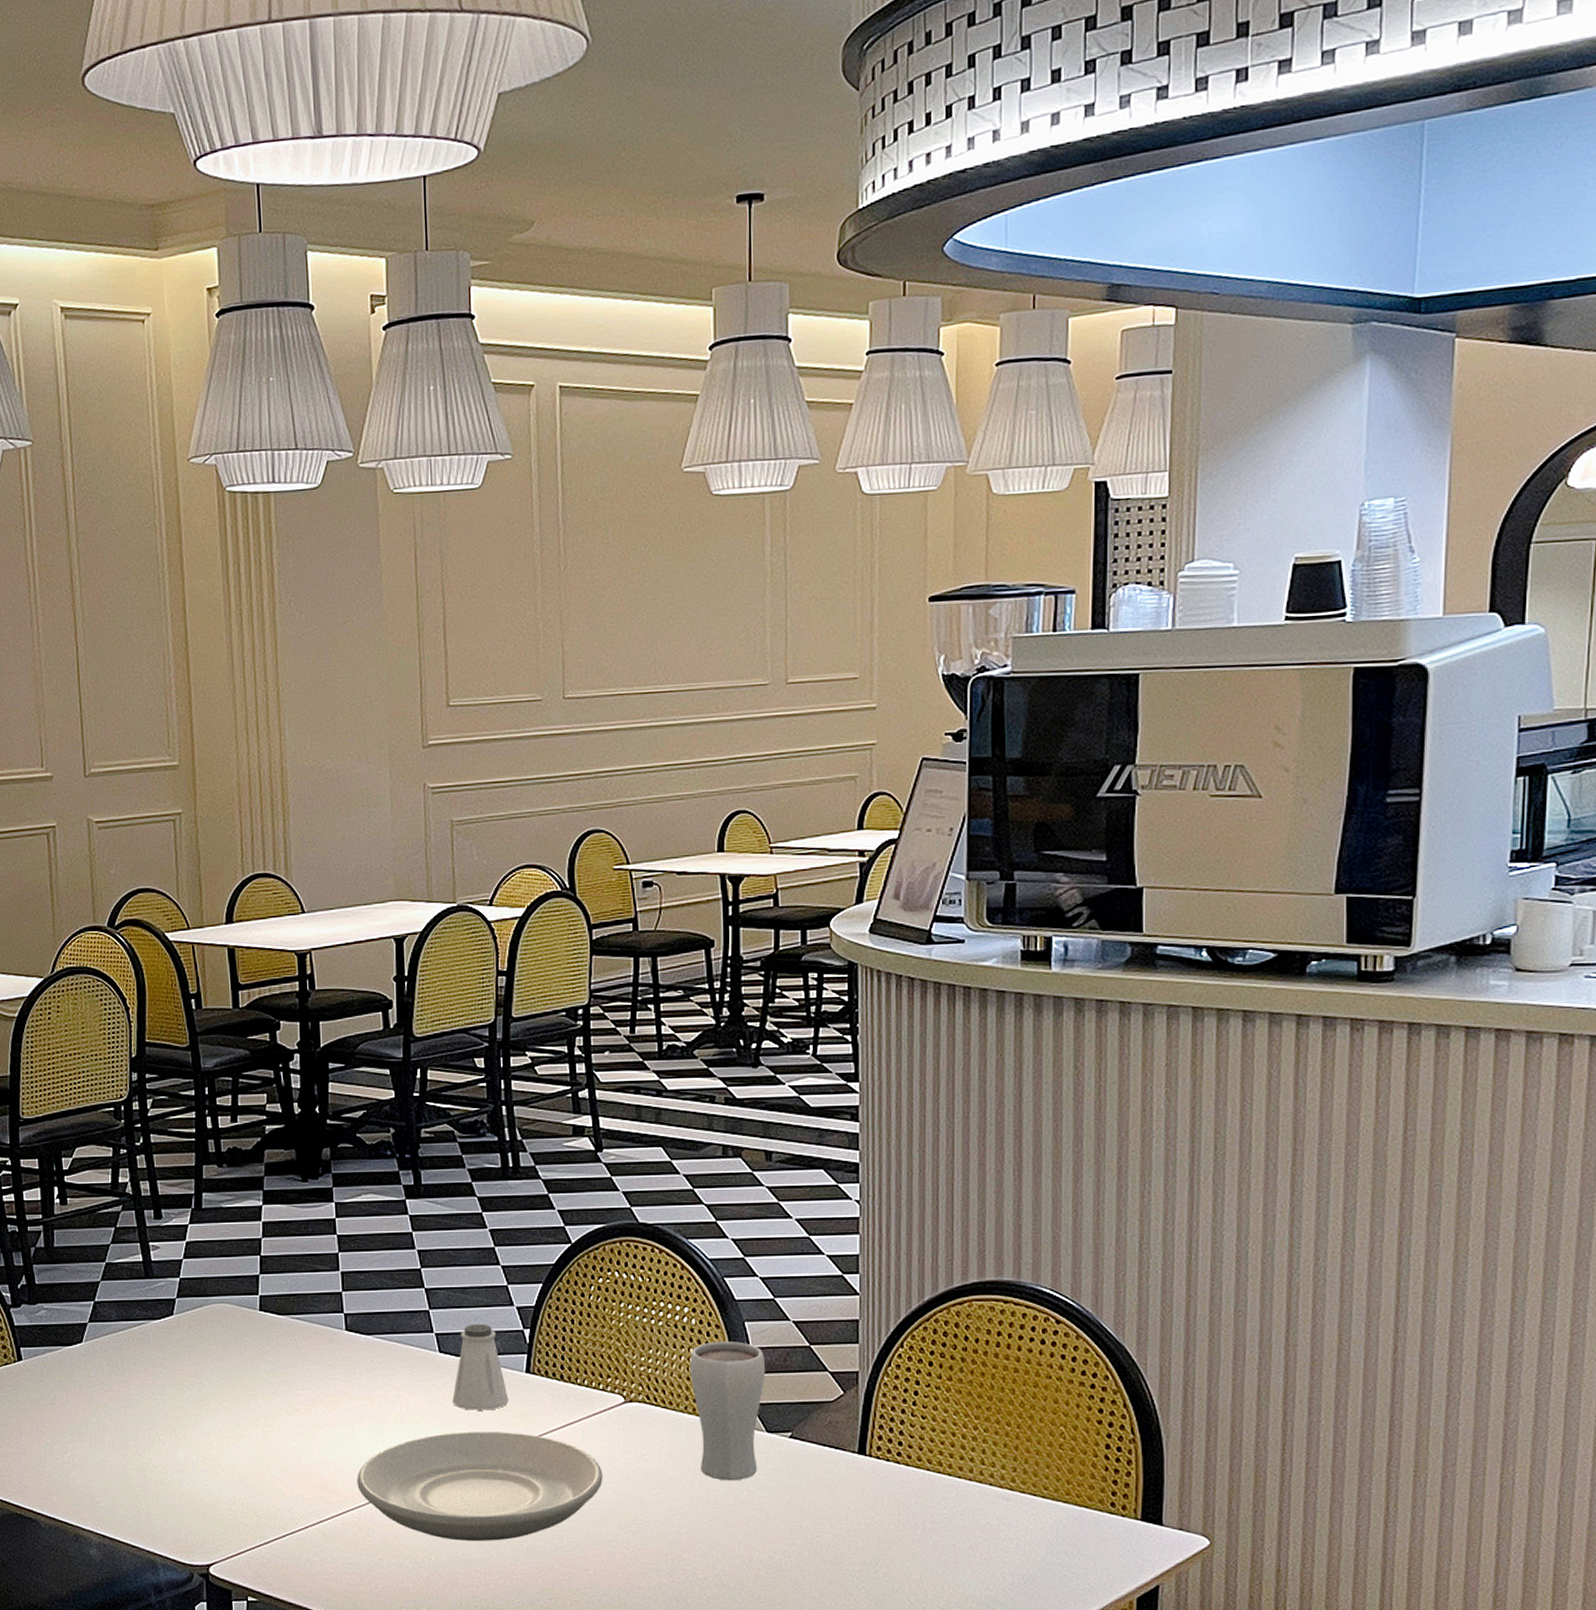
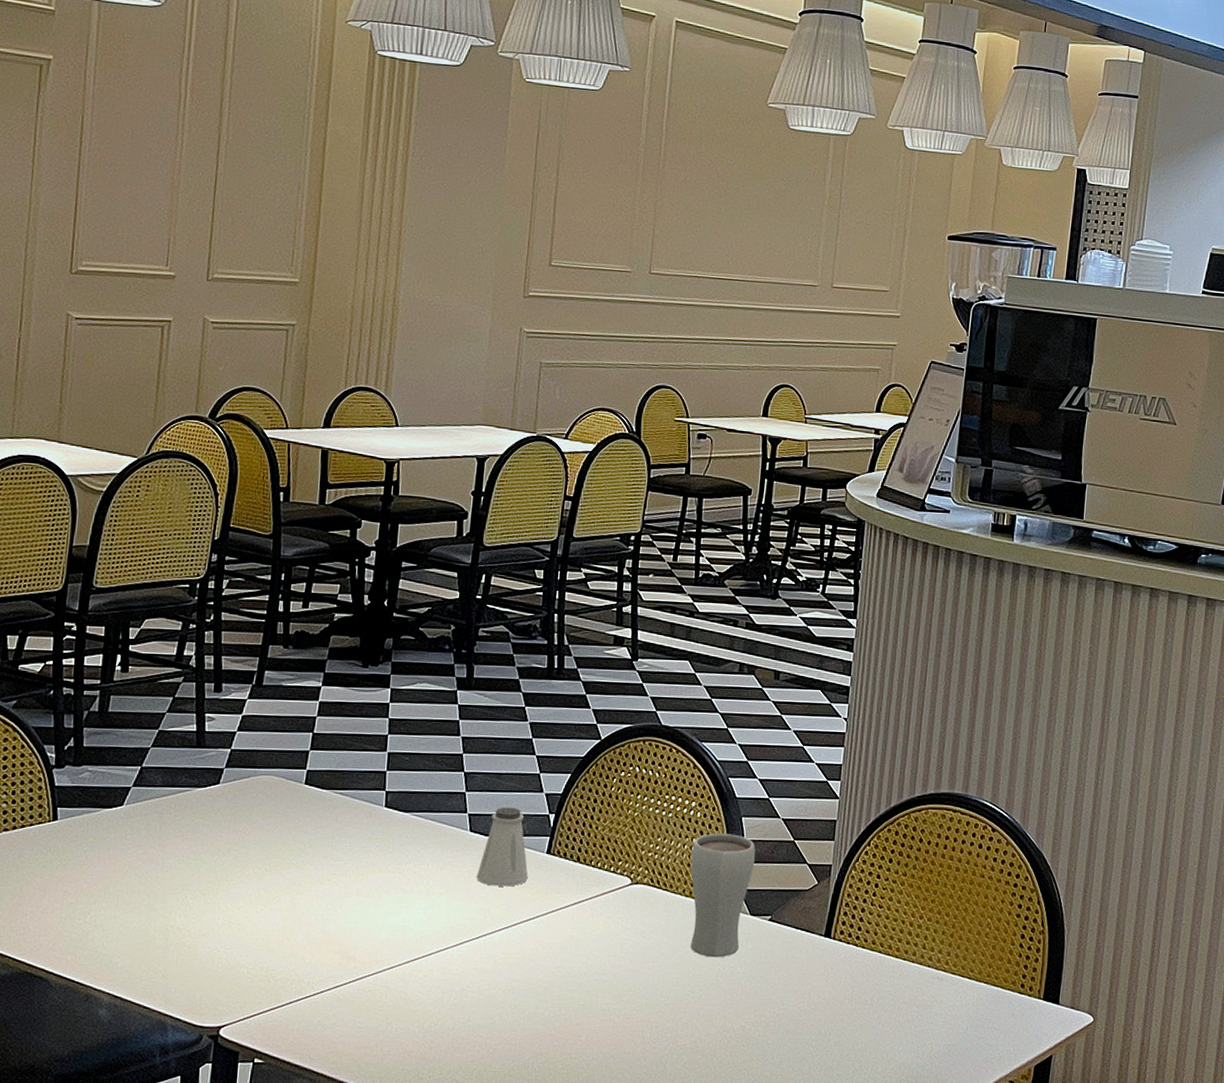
plate: present [357,1432,603,1541] -> none [376,905,605,1008]

